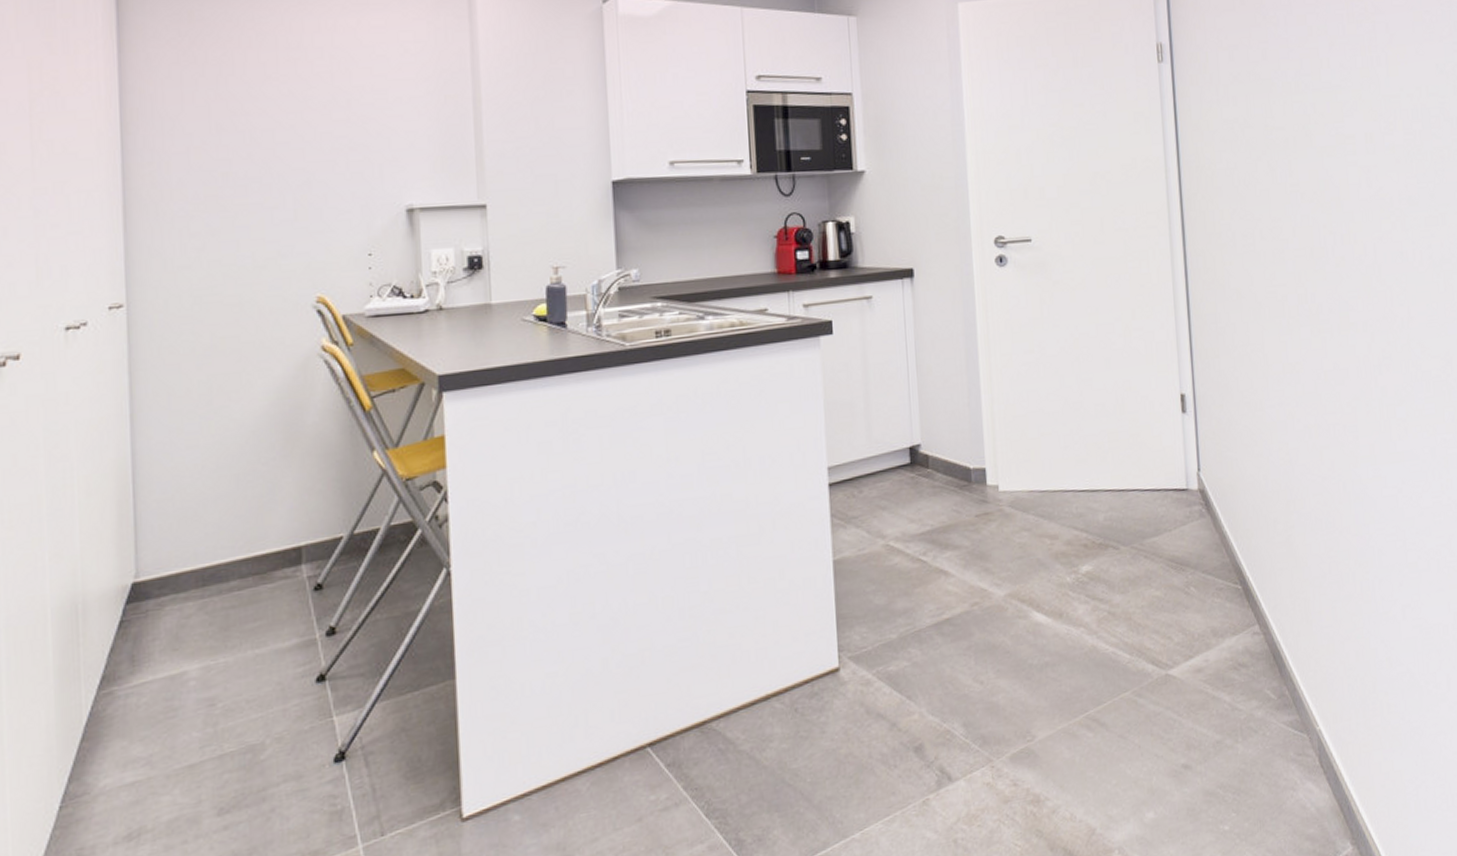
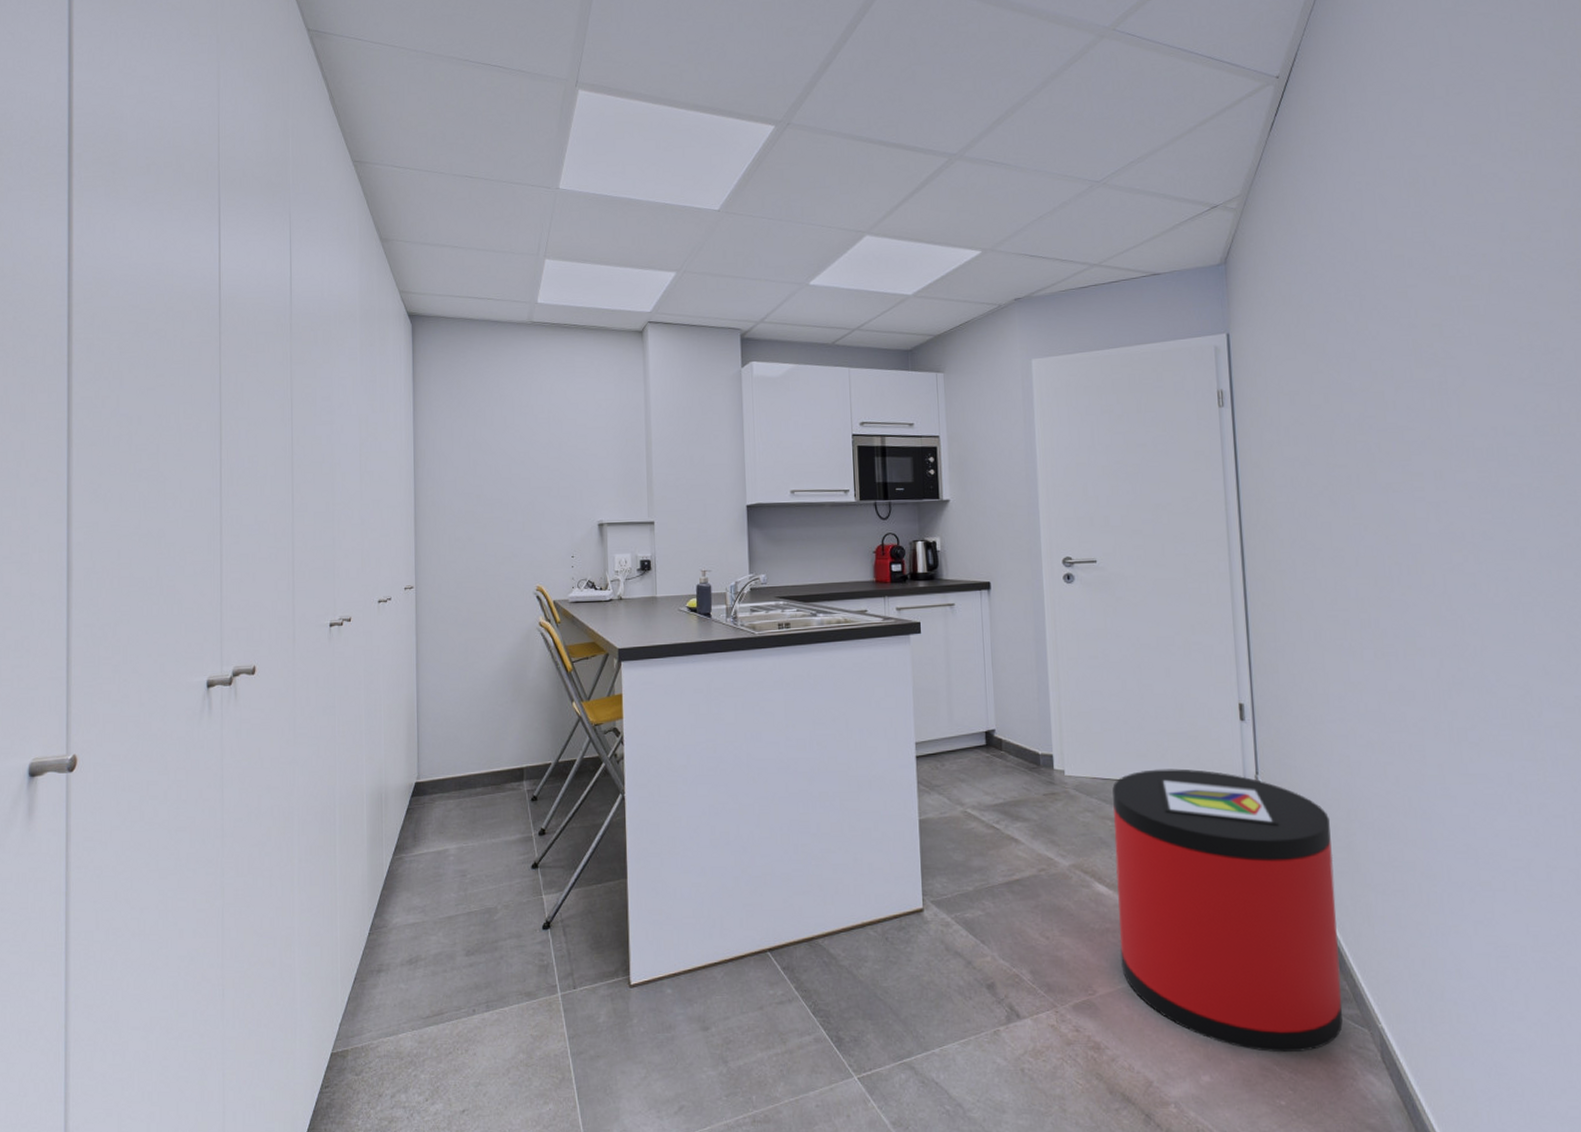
trash can: none [1050,471,1283,775] -> present [1112,768,1343,1053]

